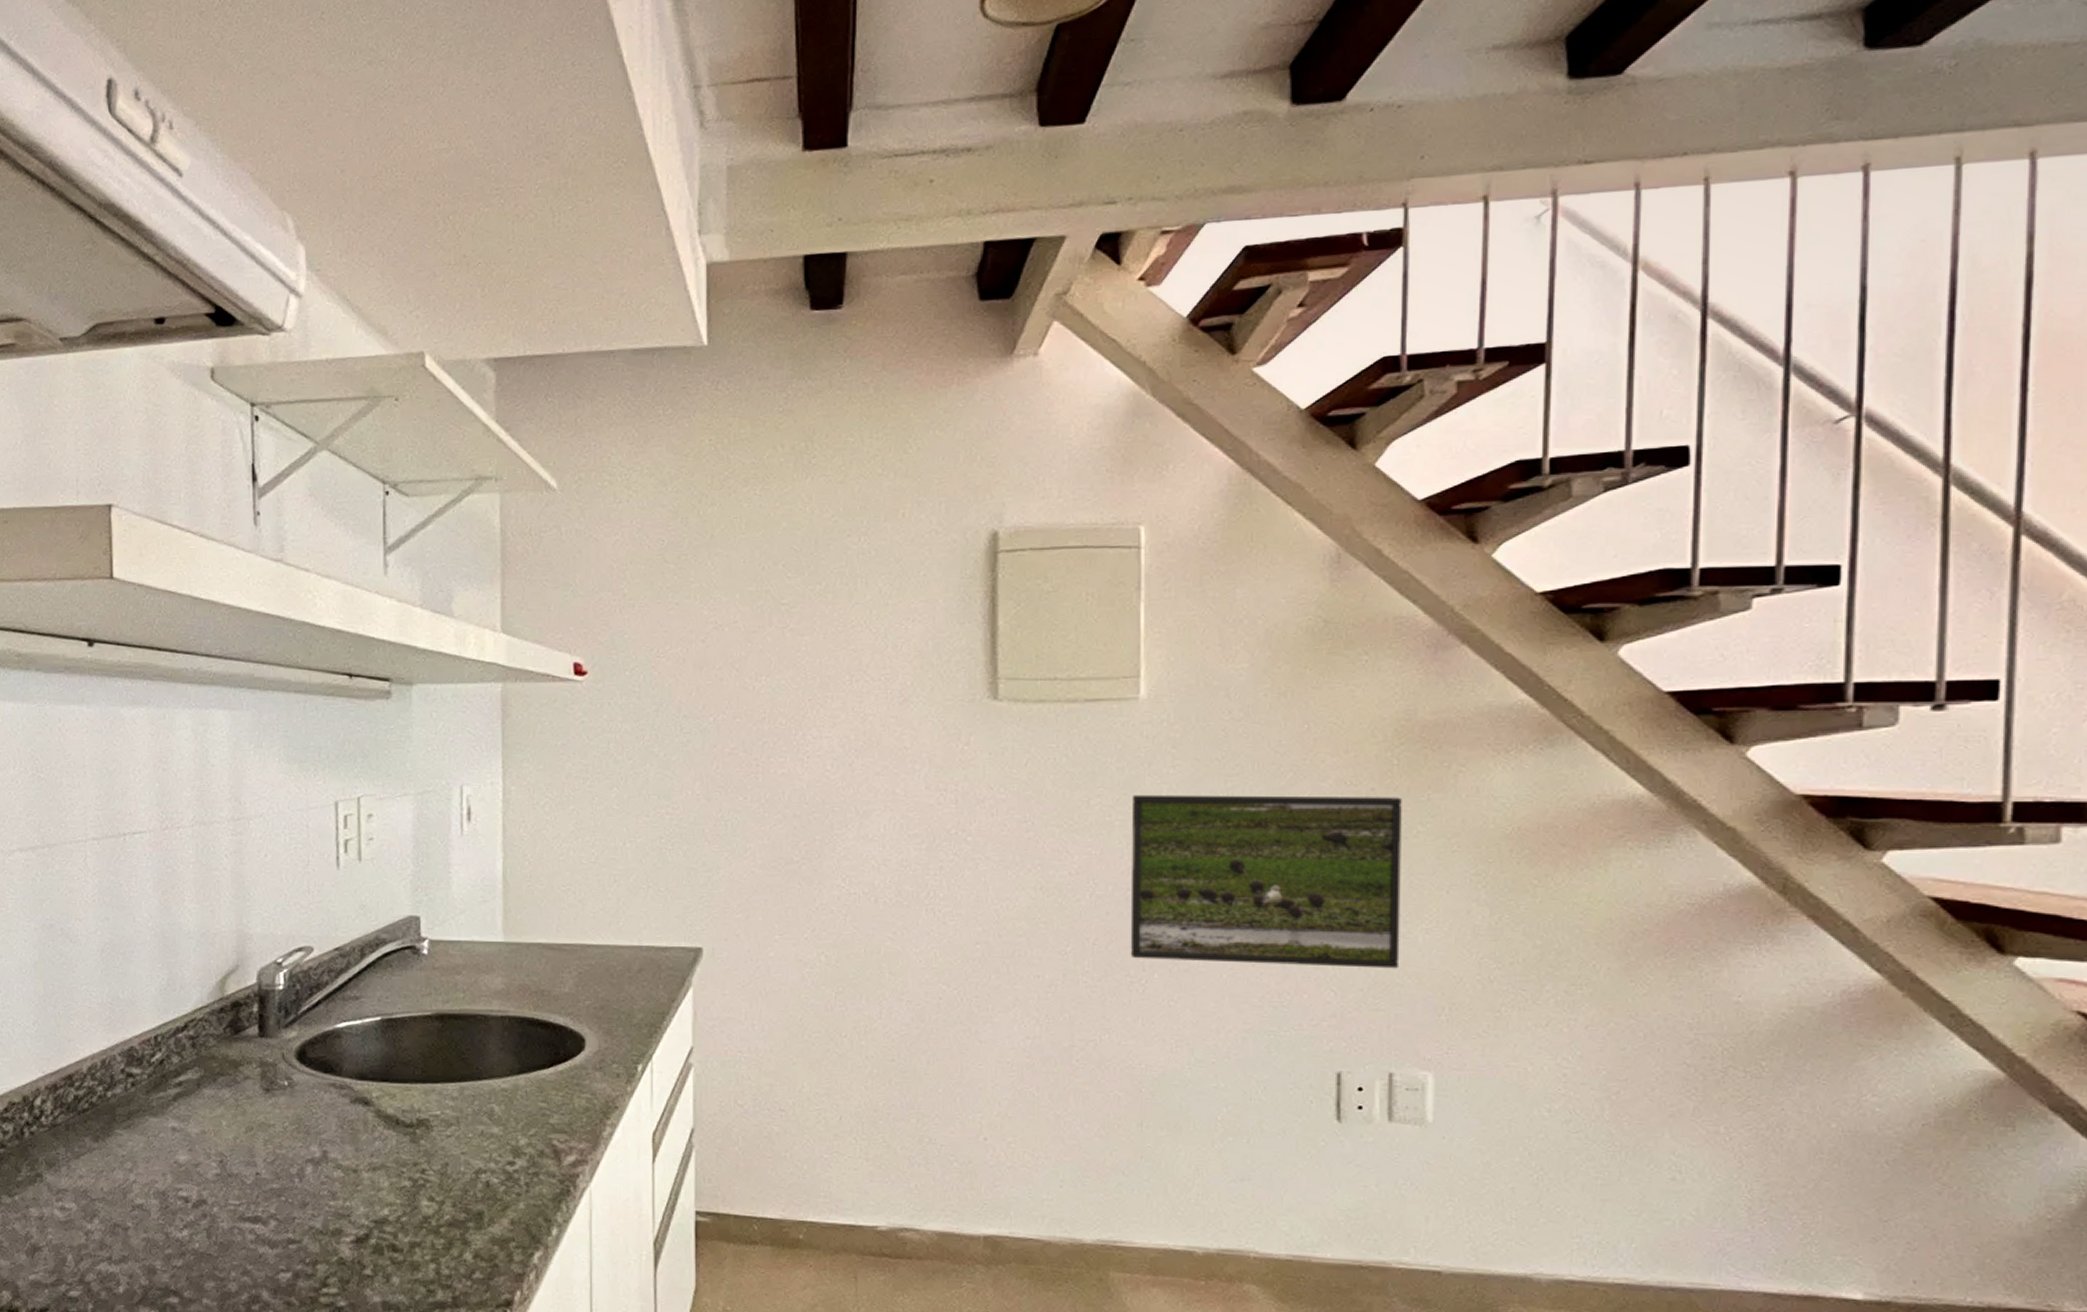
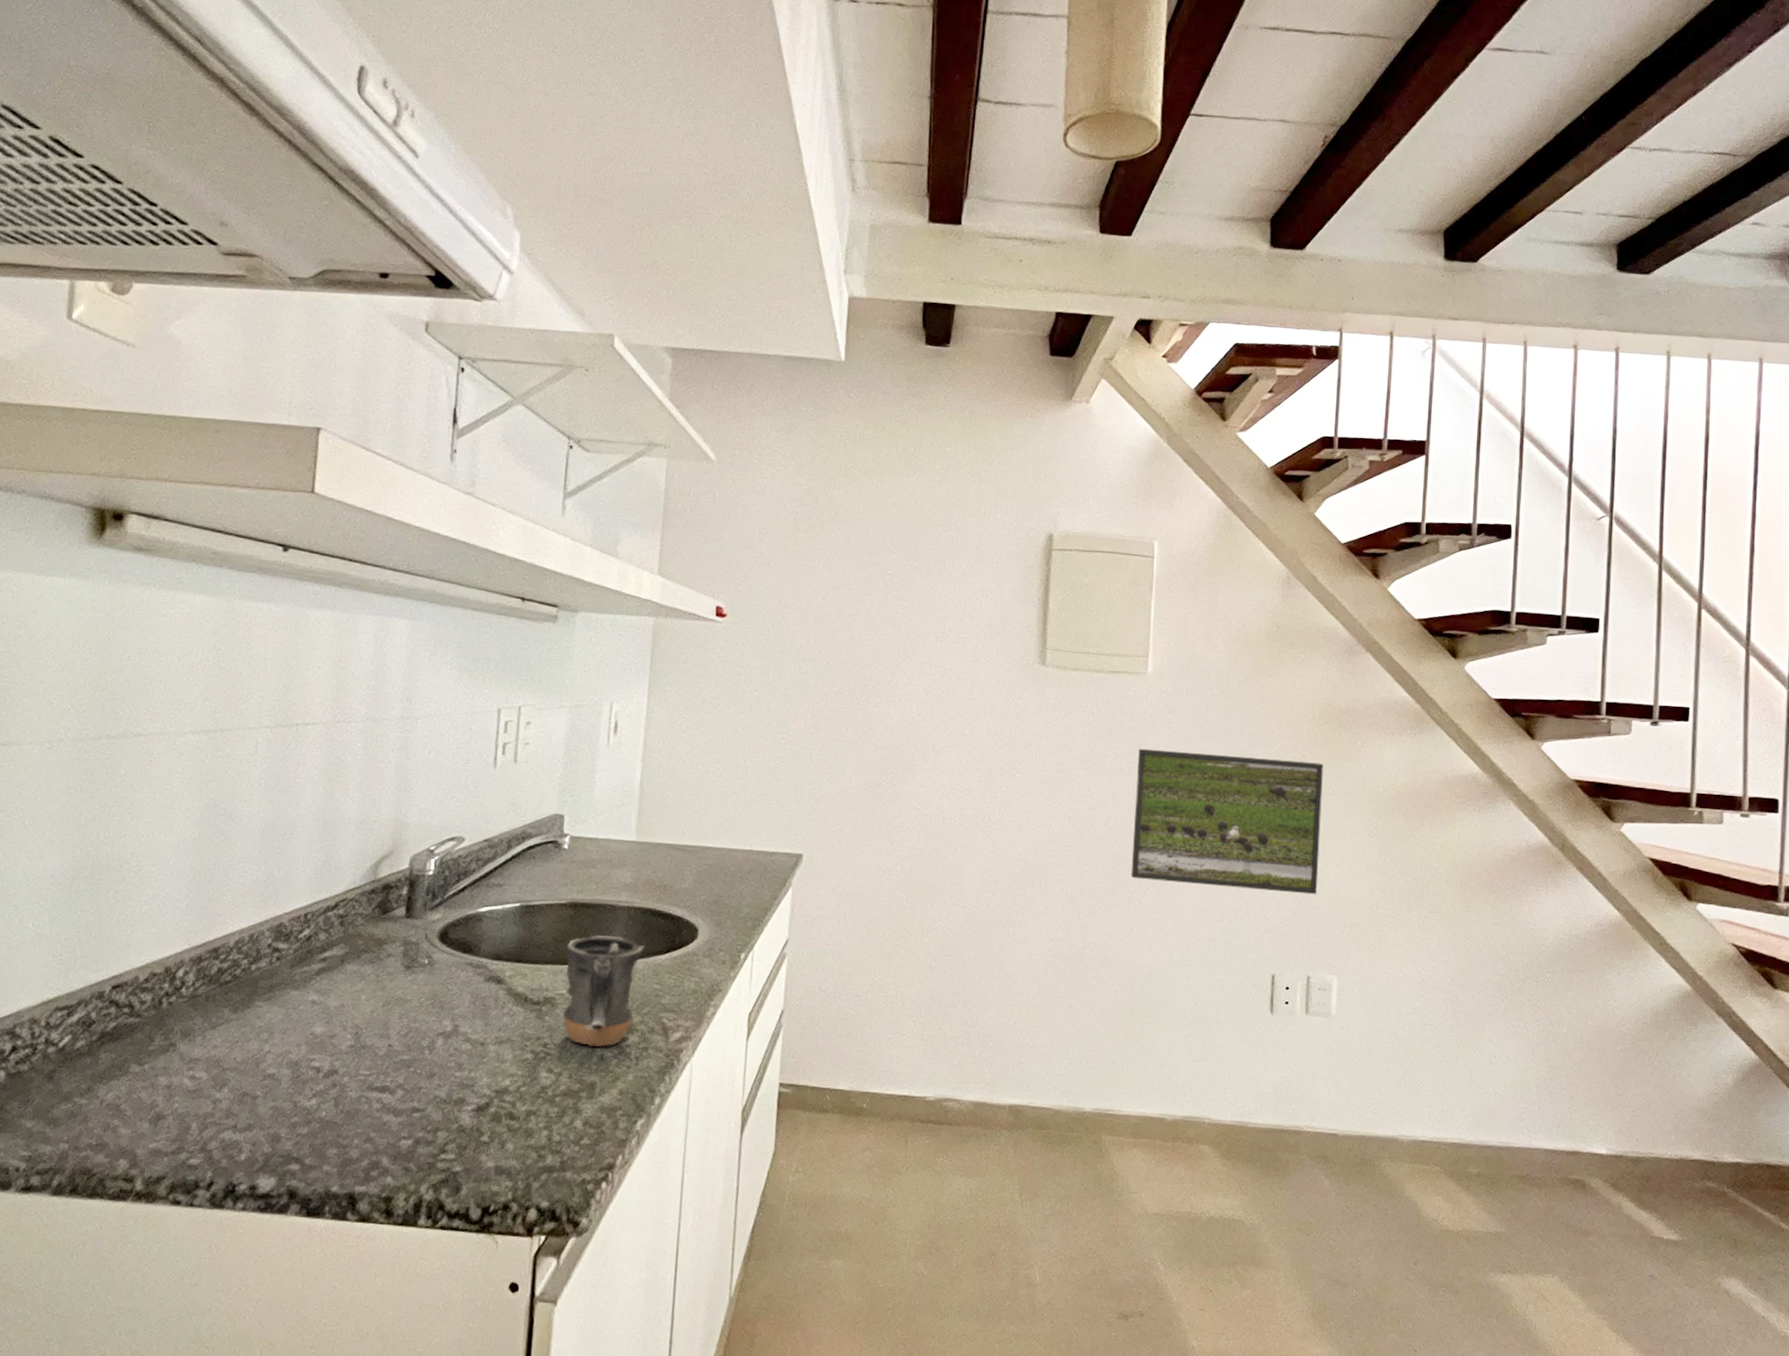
mug: none [436,1049,524,1173] -> present [563,935,644,1047]

